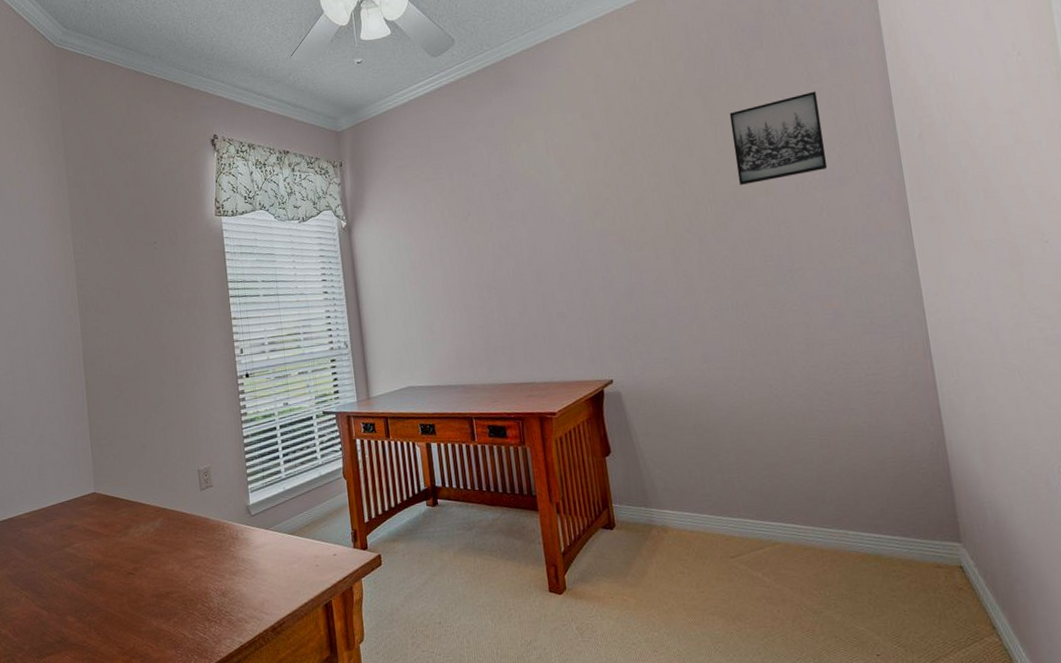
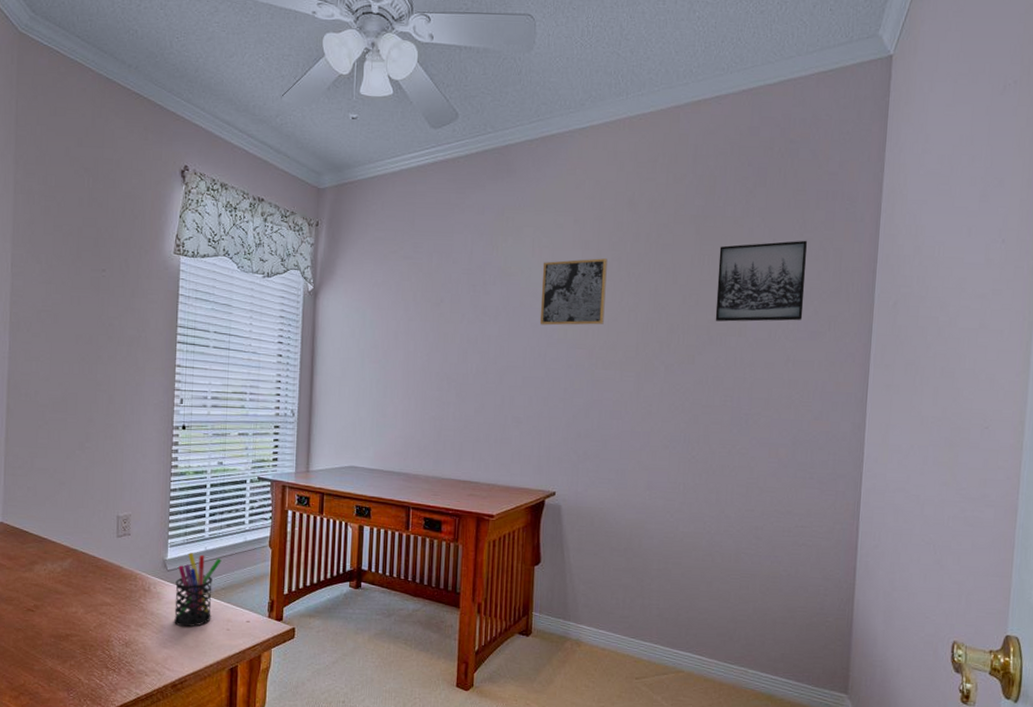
pen holder: none [260,495,301,569] -> present [174,552,222,627]
wall art: none [559,145,629,220] -> present [539,258,608,326]

